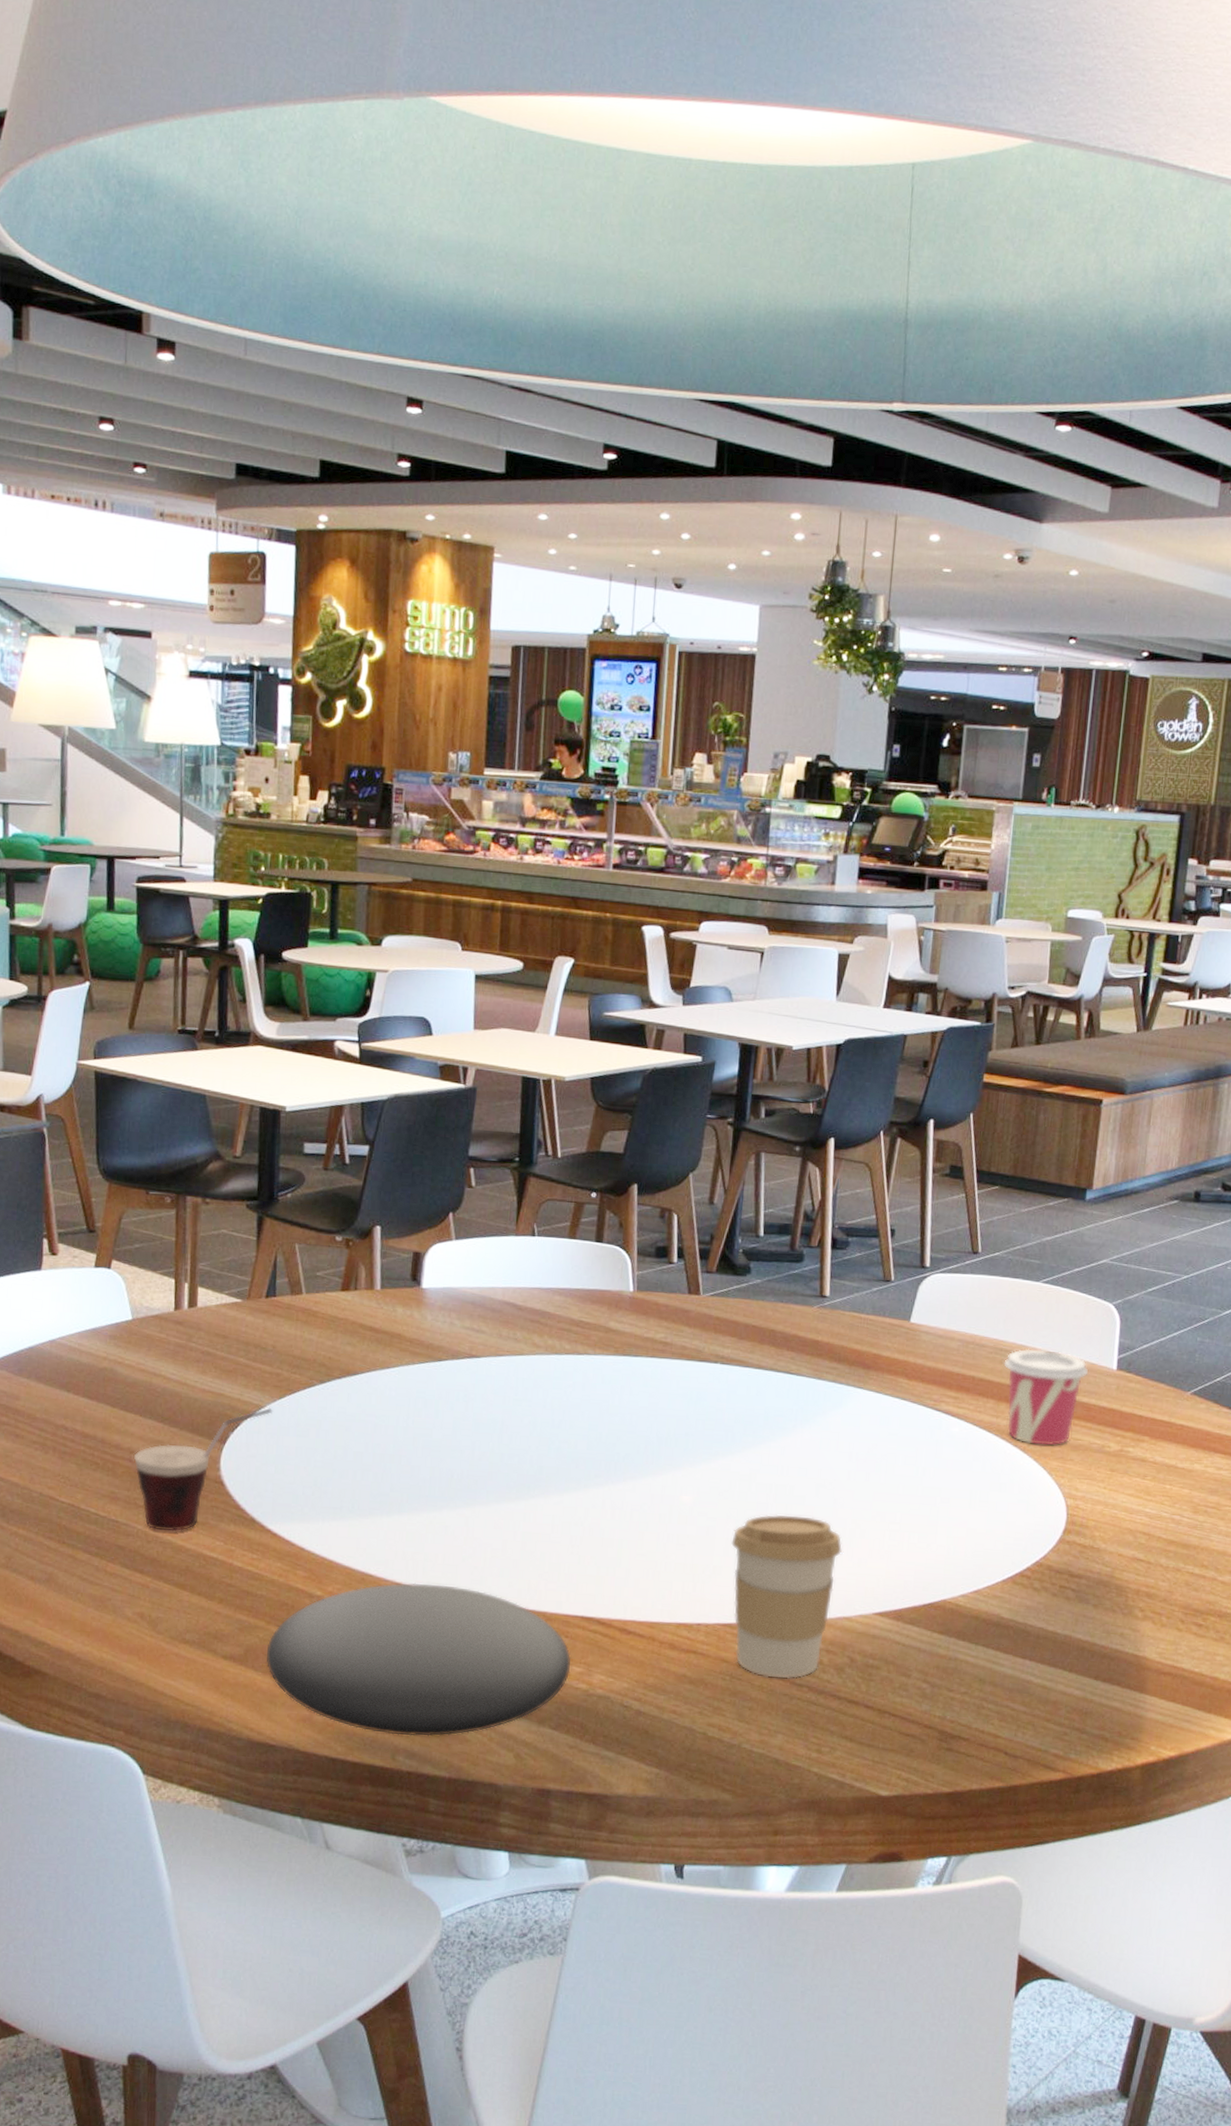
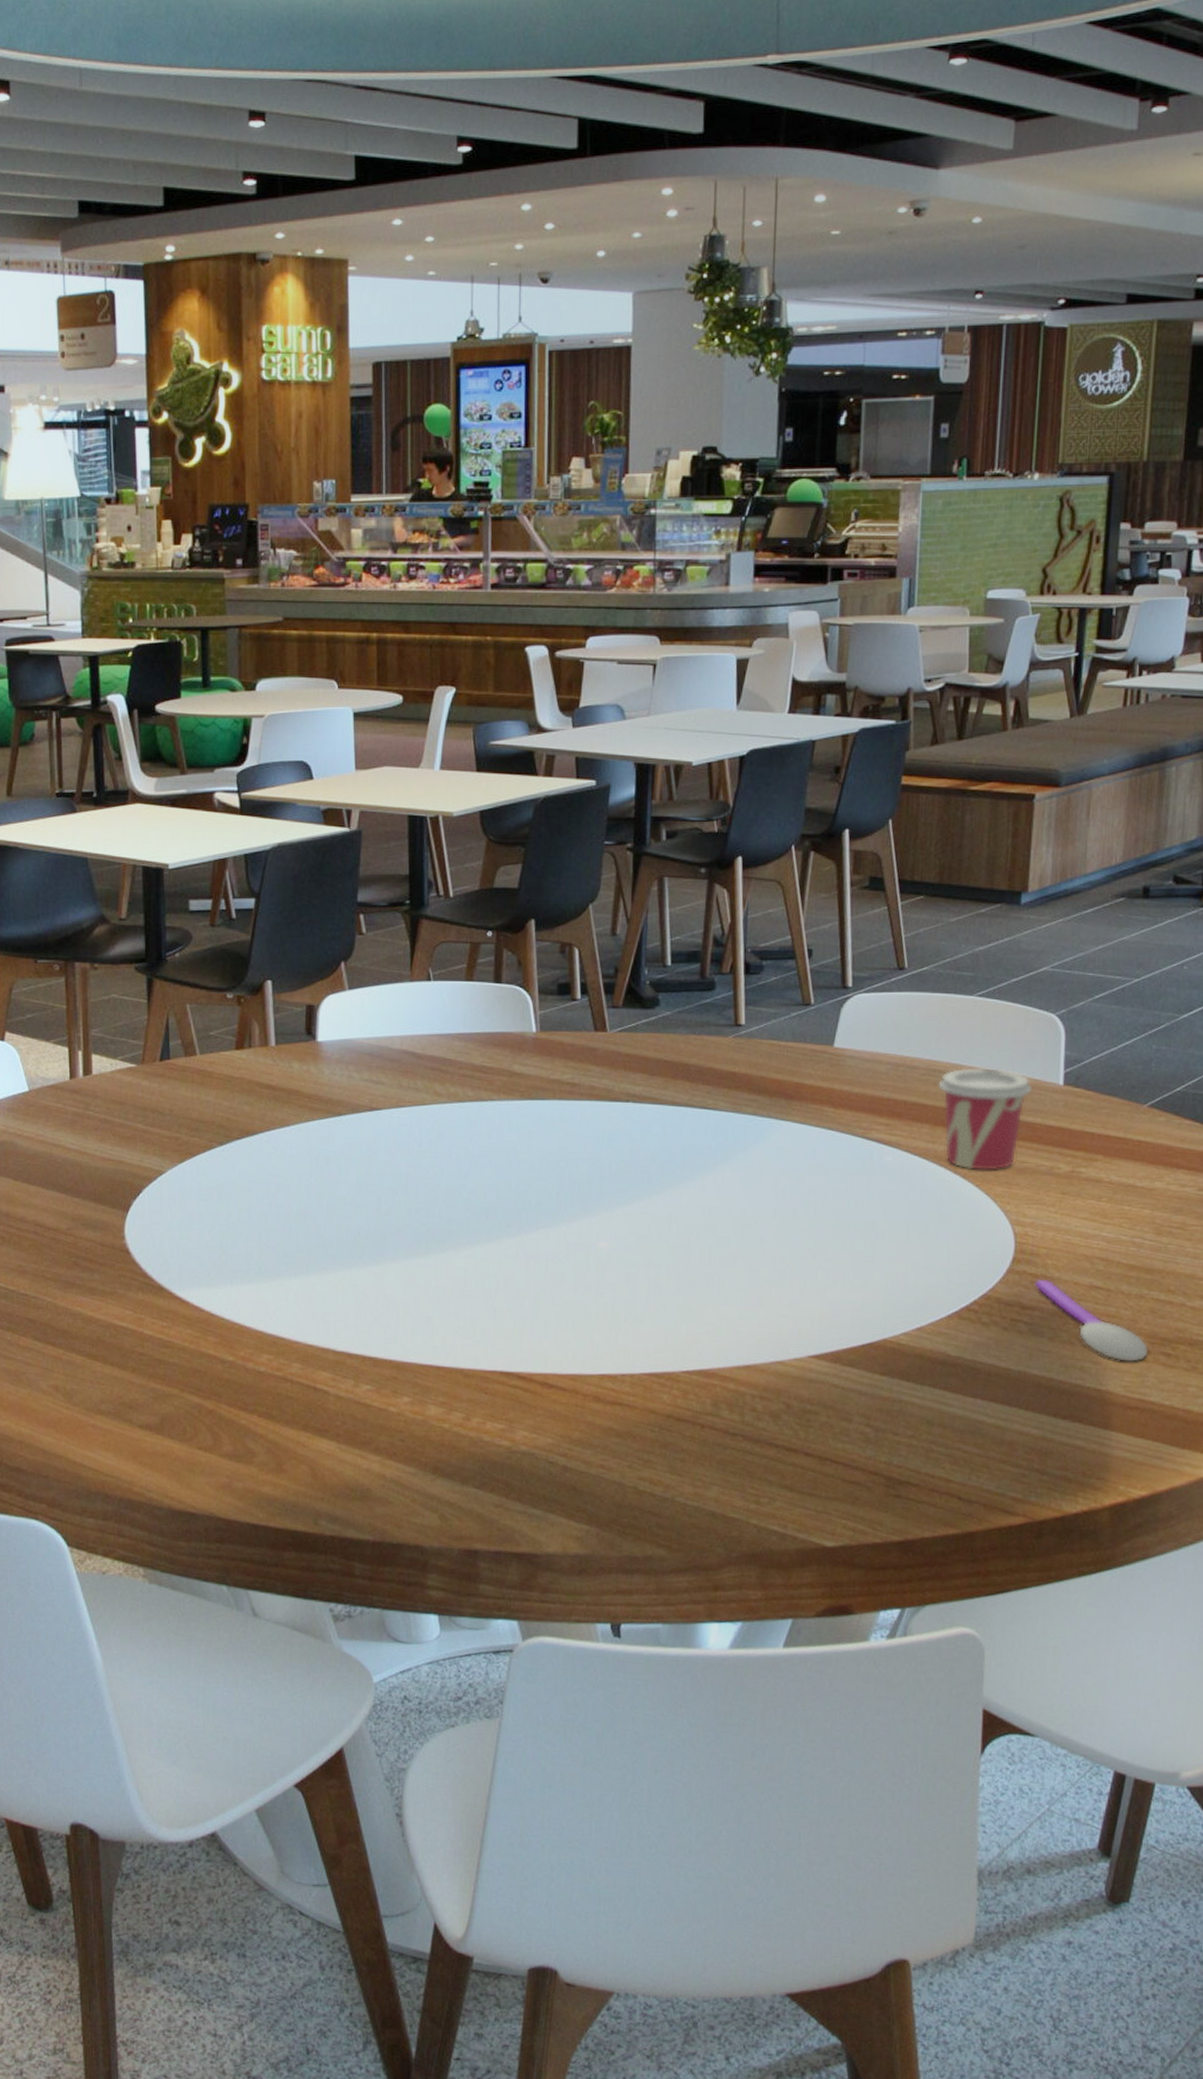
cup: present [133,1407,272,1532] -> none [38,1172,173,1303]
plate: present [265,1583,572,1736] -> none [182,1344,492,1500]
coffee cup: present [731,1514,842,1679] -> none [653,1257,772,1428]
spoon: none [1082,1549,1183,1631] -> present [1034,1279,1149,1362]

